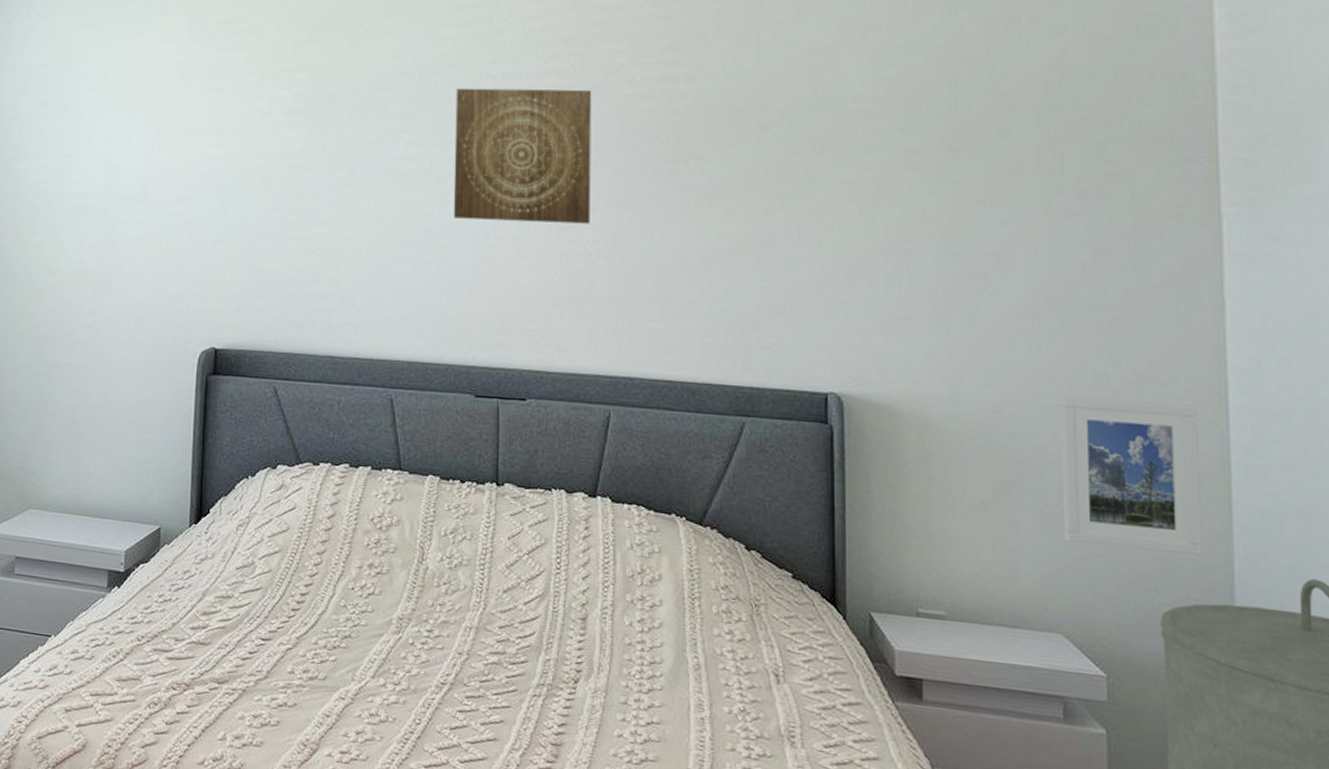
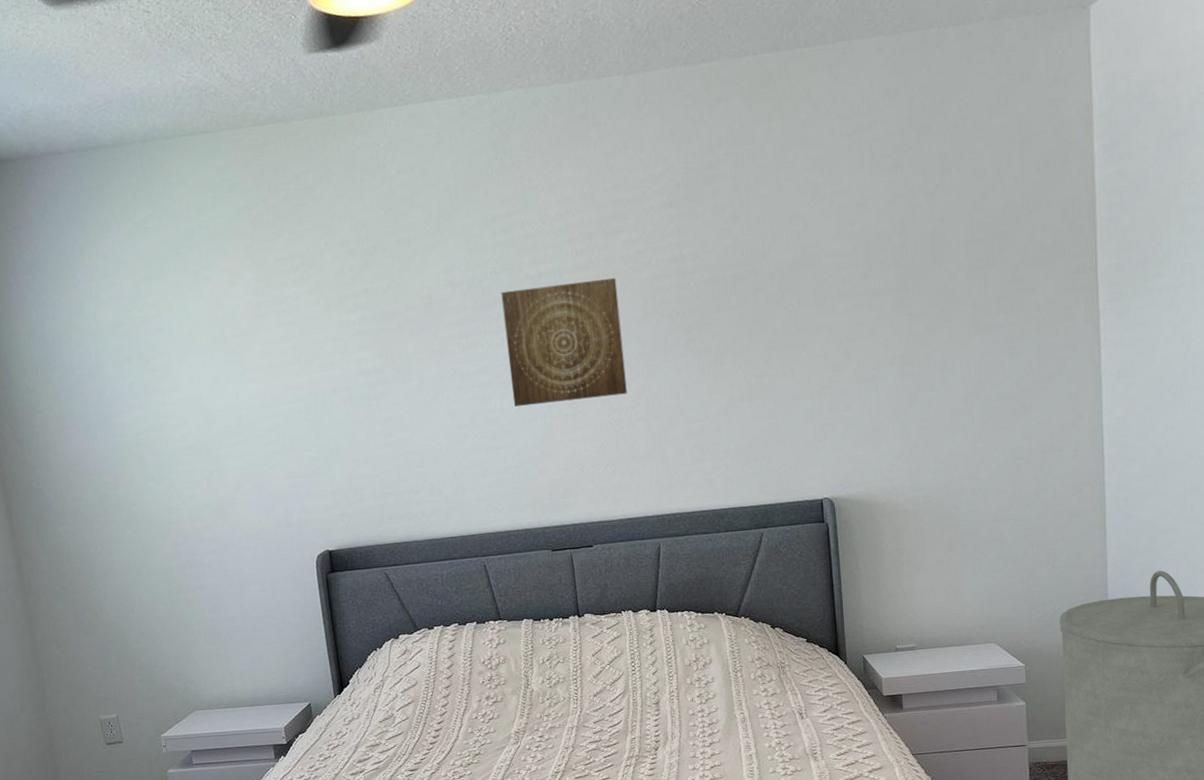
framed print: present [1060,396,1202,555] -> none [989,461,1087,578]

